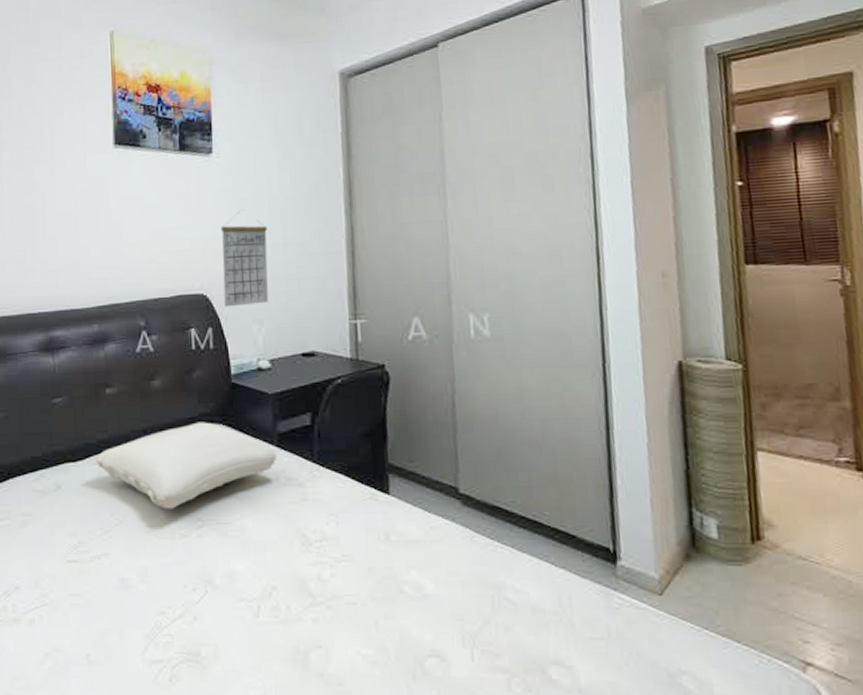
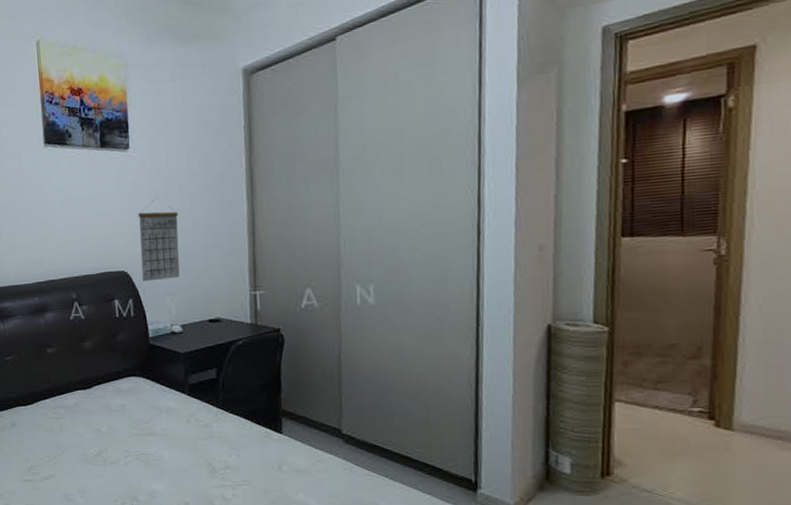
pillow: present [94,422,277,509] -> none [40,375,188,443]

